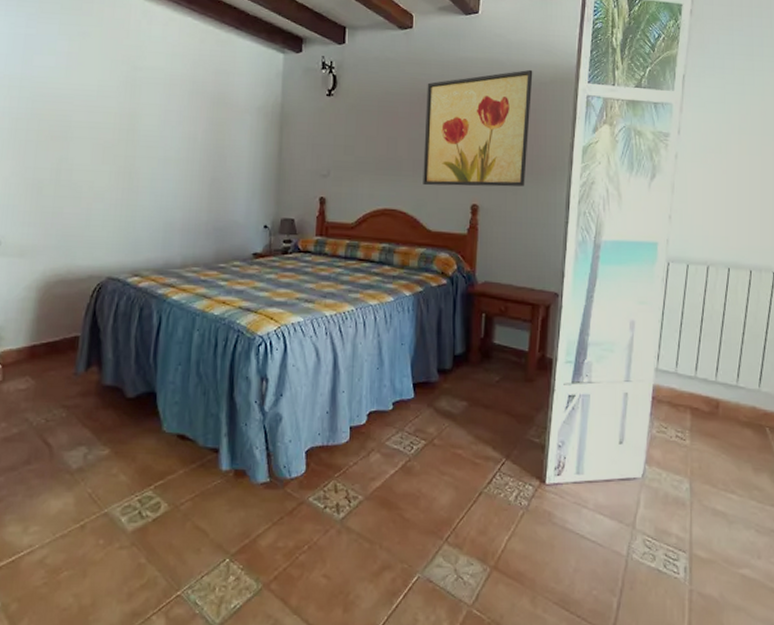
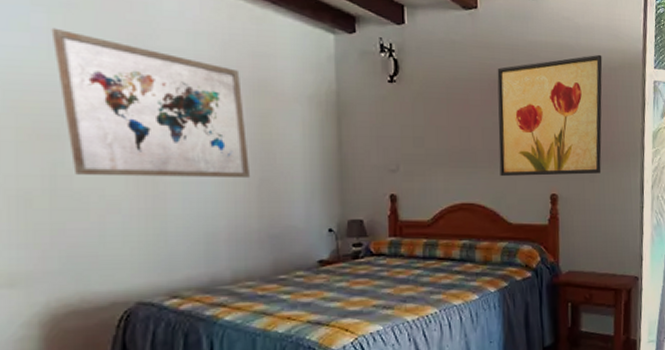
wall art: none [69,52,205,178] -> present [51,27,250,179]

